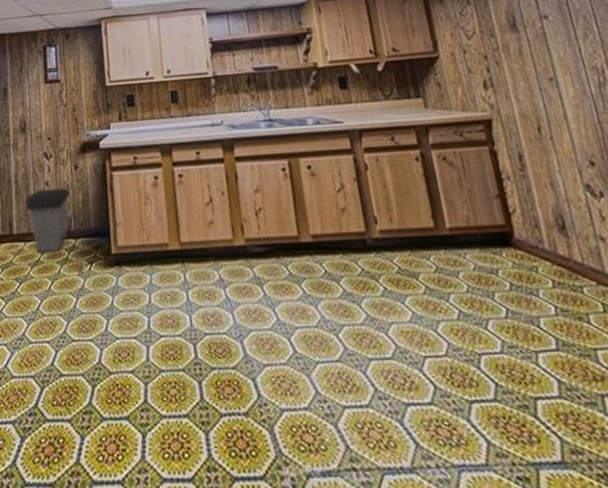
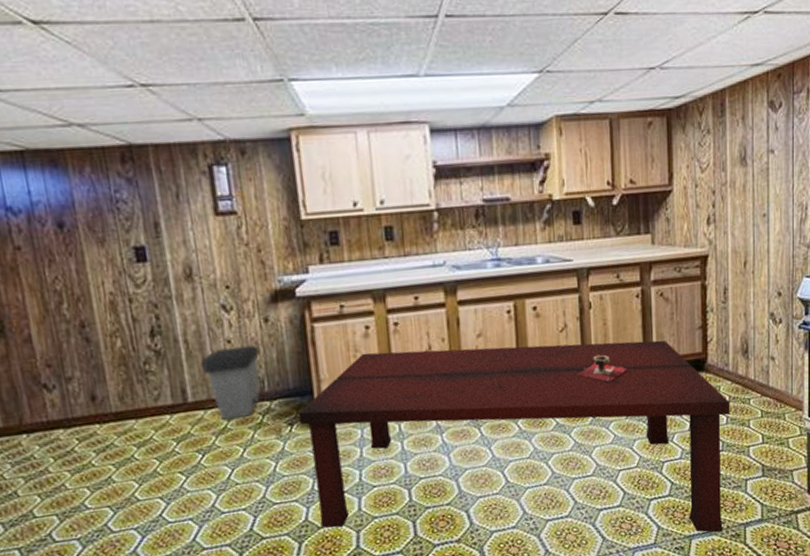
dining table: none [97,201,584,466] -> present [298,340,731,533]
decorative bowl: none [362,219,417,250] -> present [578,354,627,382]

